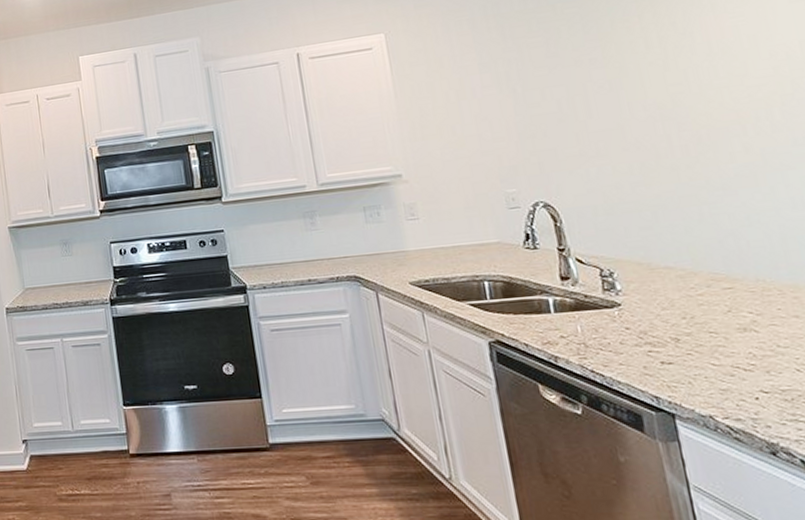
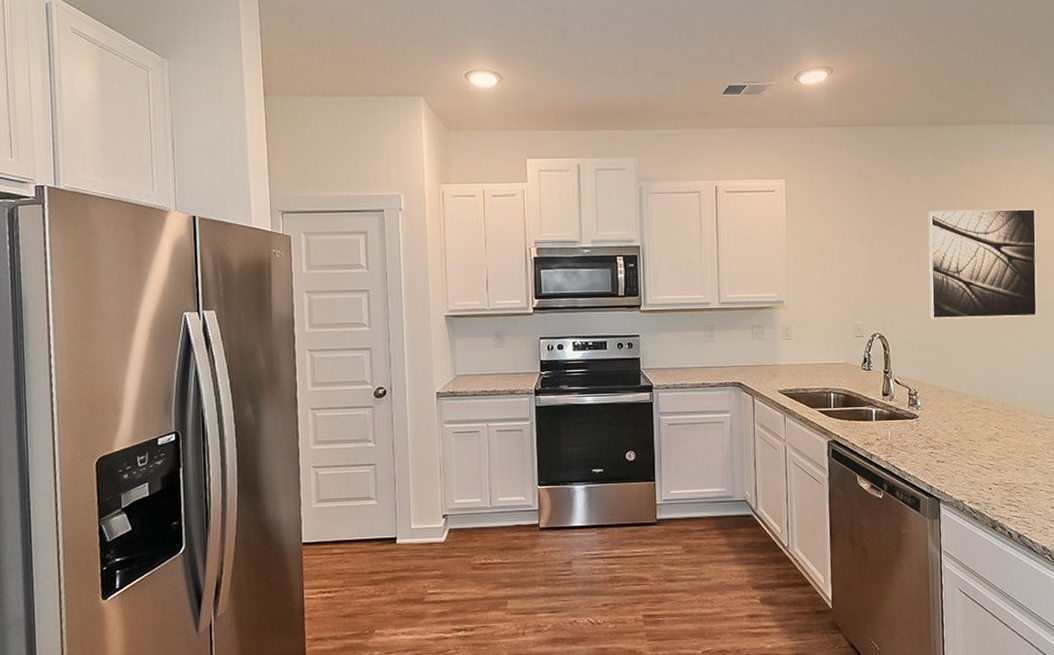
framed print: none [592,17,792,177] -> present [928,209,1037,319]

